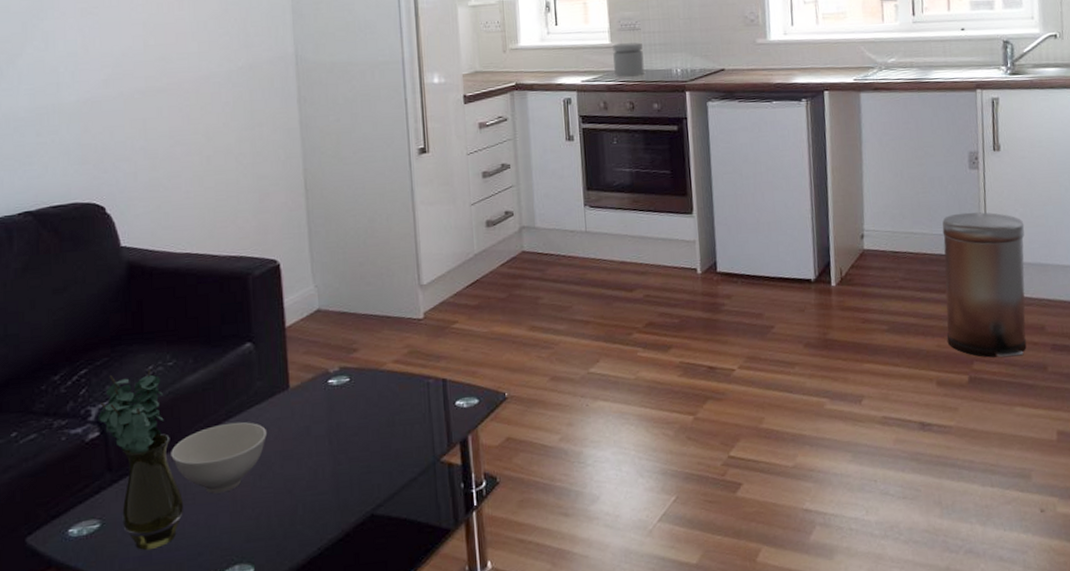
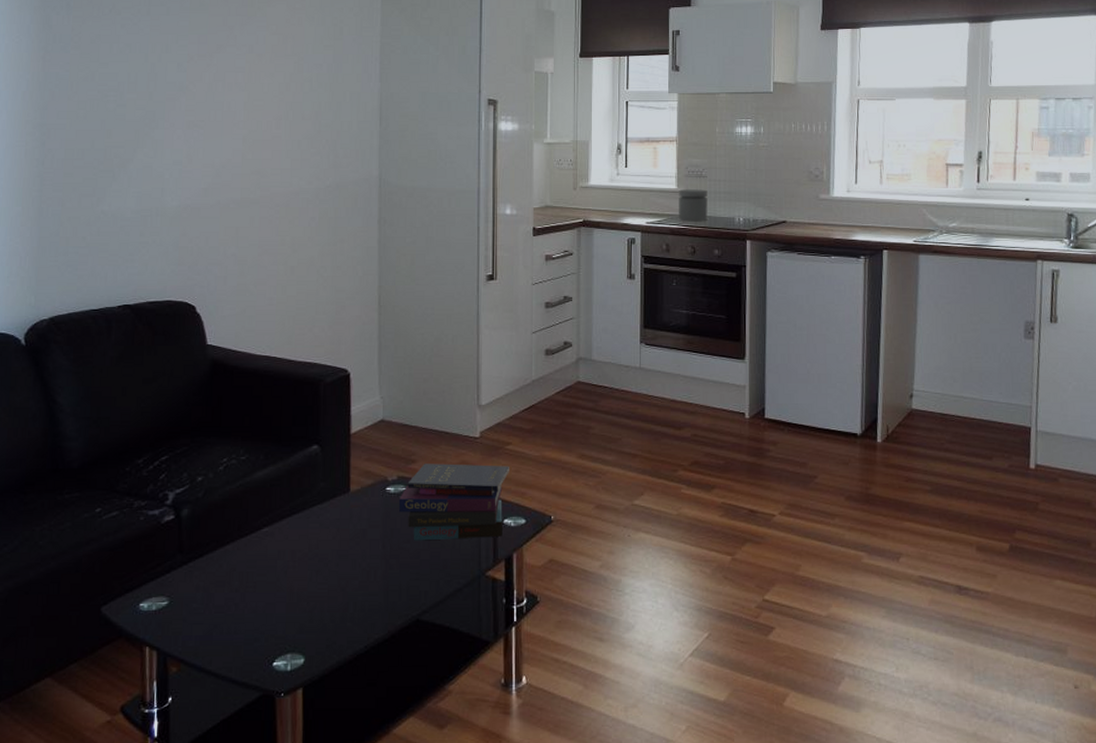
vase: present [97,369,183,550] -> none [173,461,245,630]
bowl: present [171,421,268,494] -> none [237,519,327,584]
books: none [342,345,458,433] -> present [398,463,509,541]
pedal bin: present [942,212,1027,359] -> none [990,381,1077,531]

